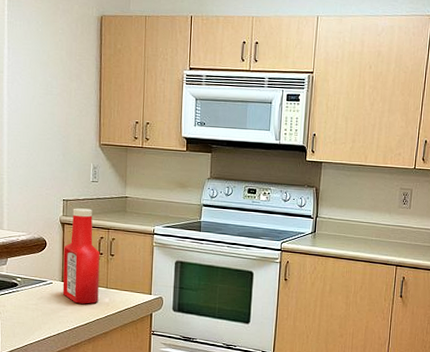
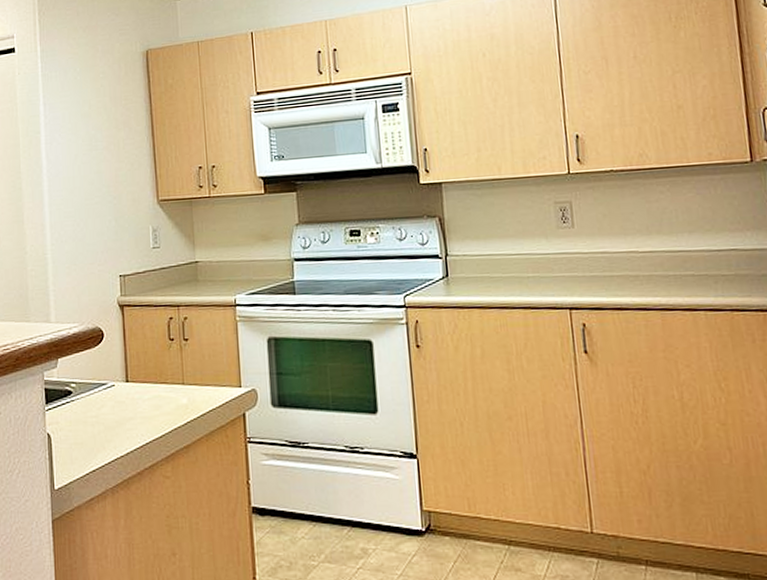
ketchup bottle: present [62,208,100,304] -> none [125,283,174,410]

